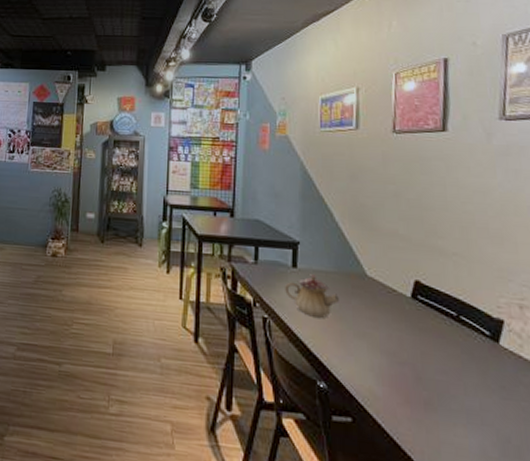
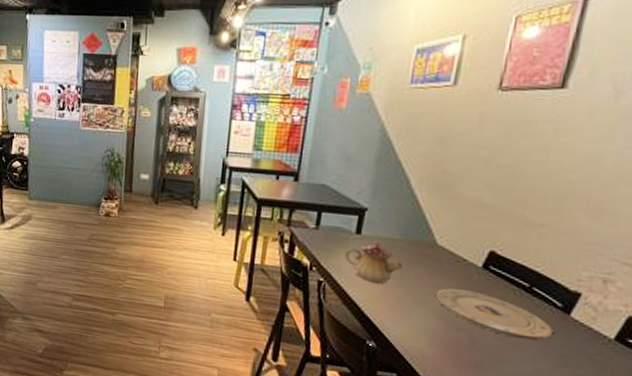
plate: none [375,320,489,372] -> present [436,288,555,341]

